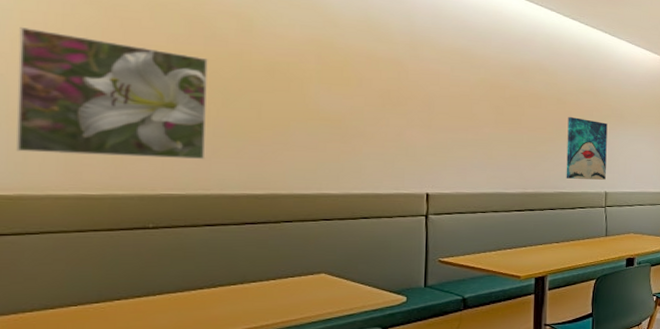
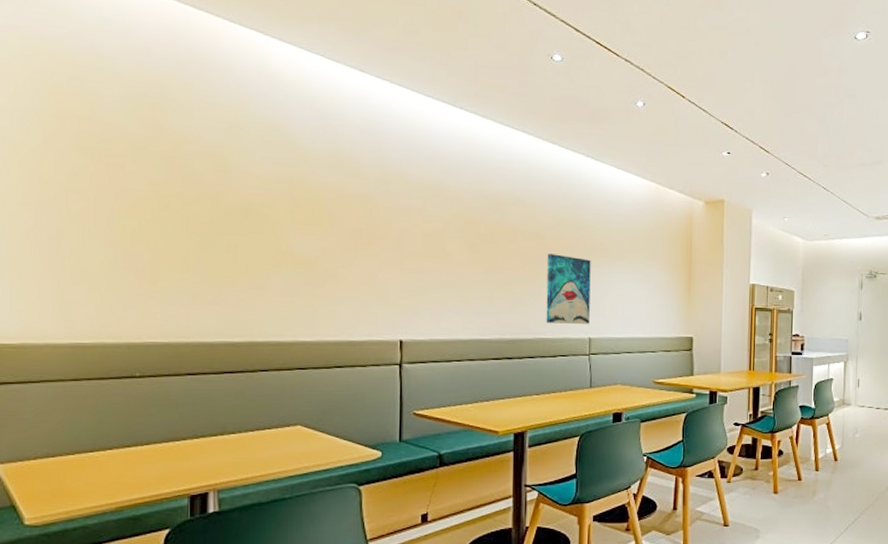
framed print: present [16,27,208,160] -> none [17,176,186,307]

